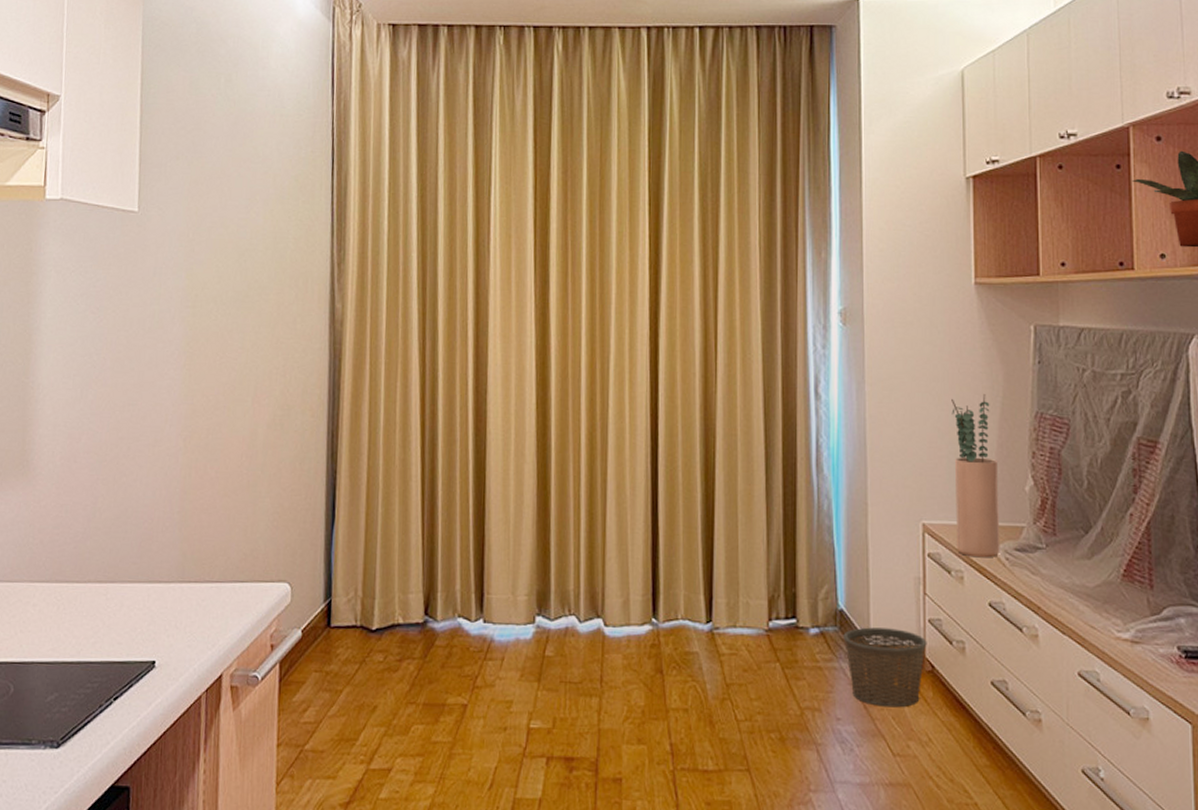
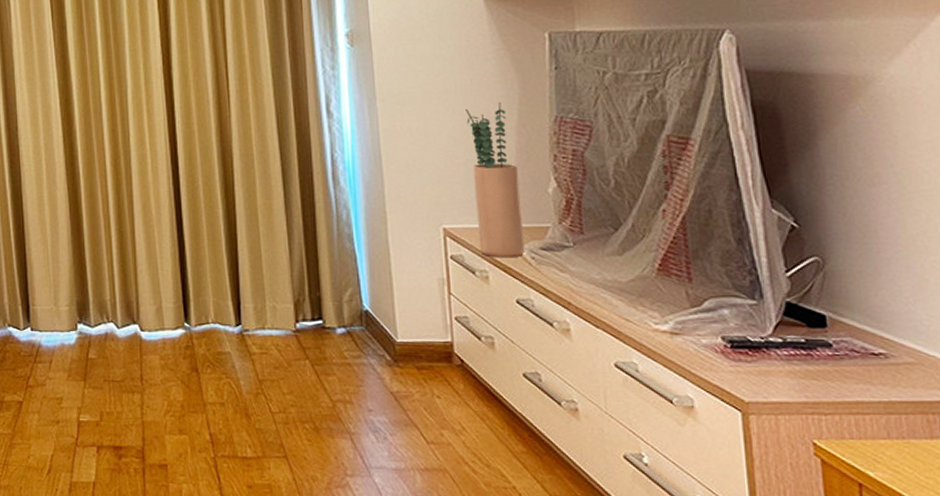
basket: present [843,627,927,708] -> none [370,326,455,399]

